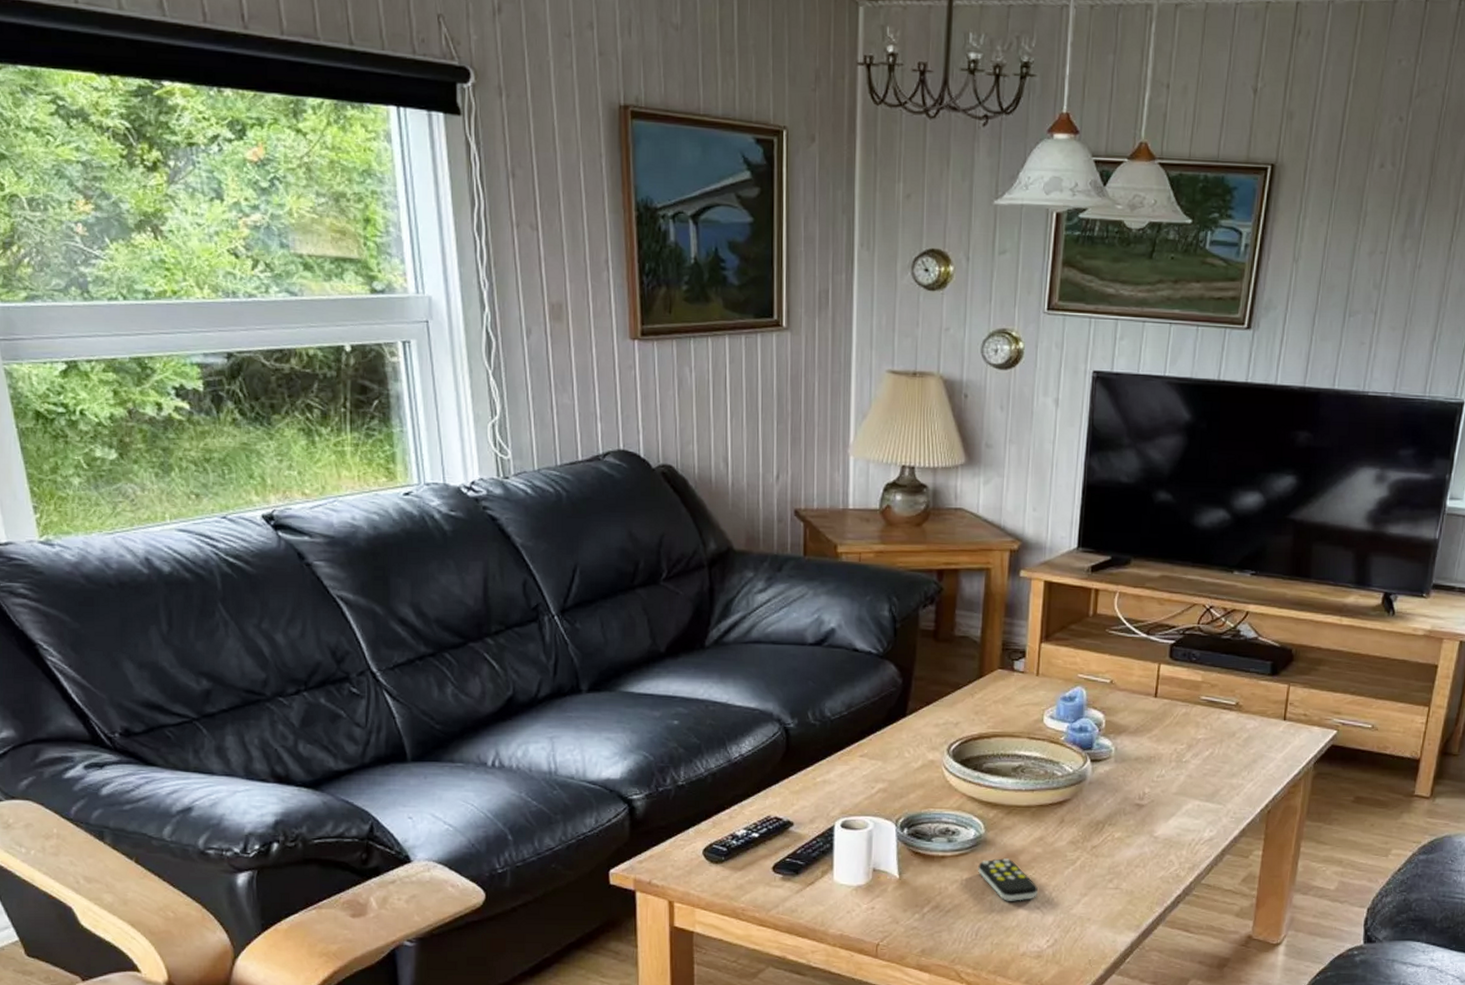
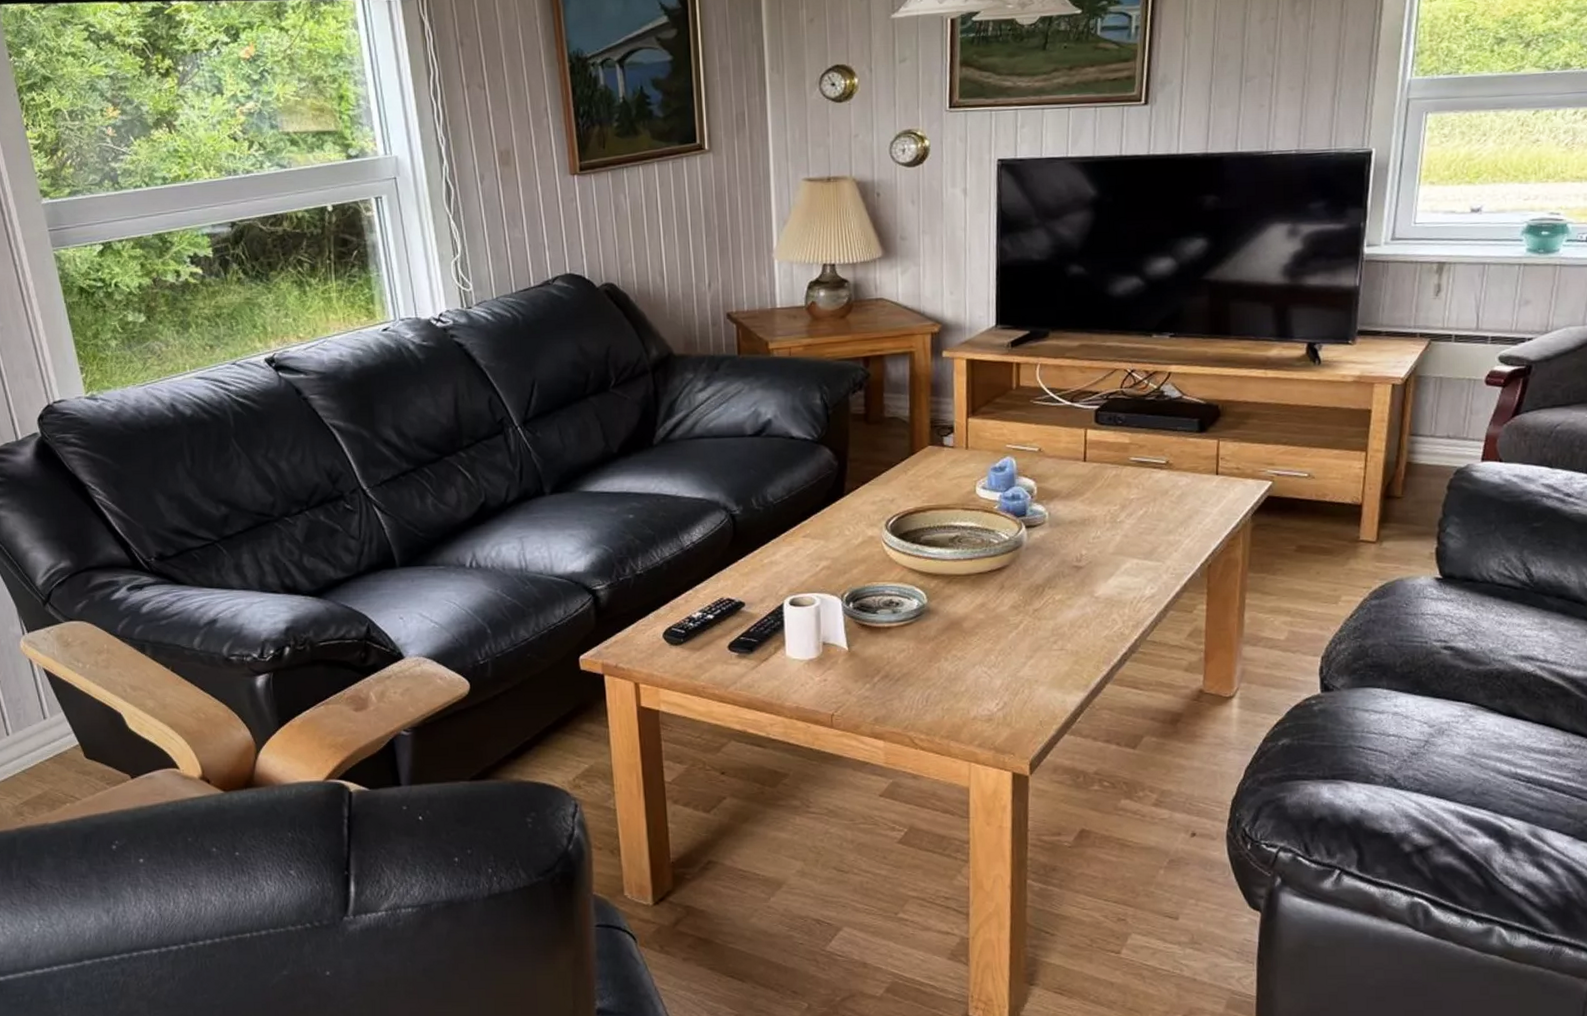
remote control: present [977,858,1038,901] -> none [923,626,984,667]

